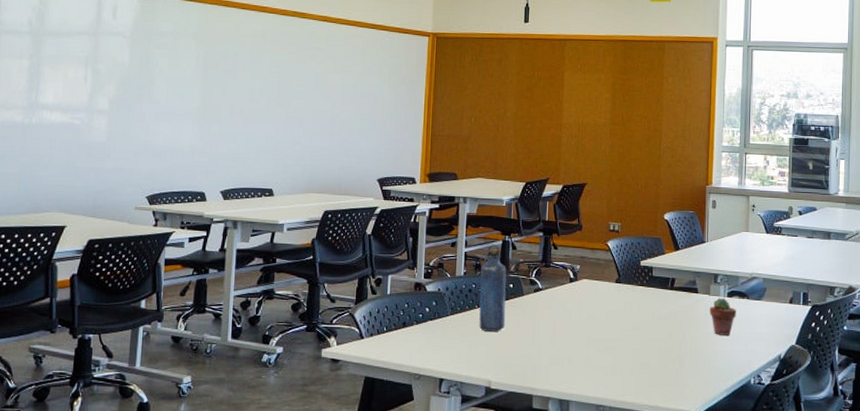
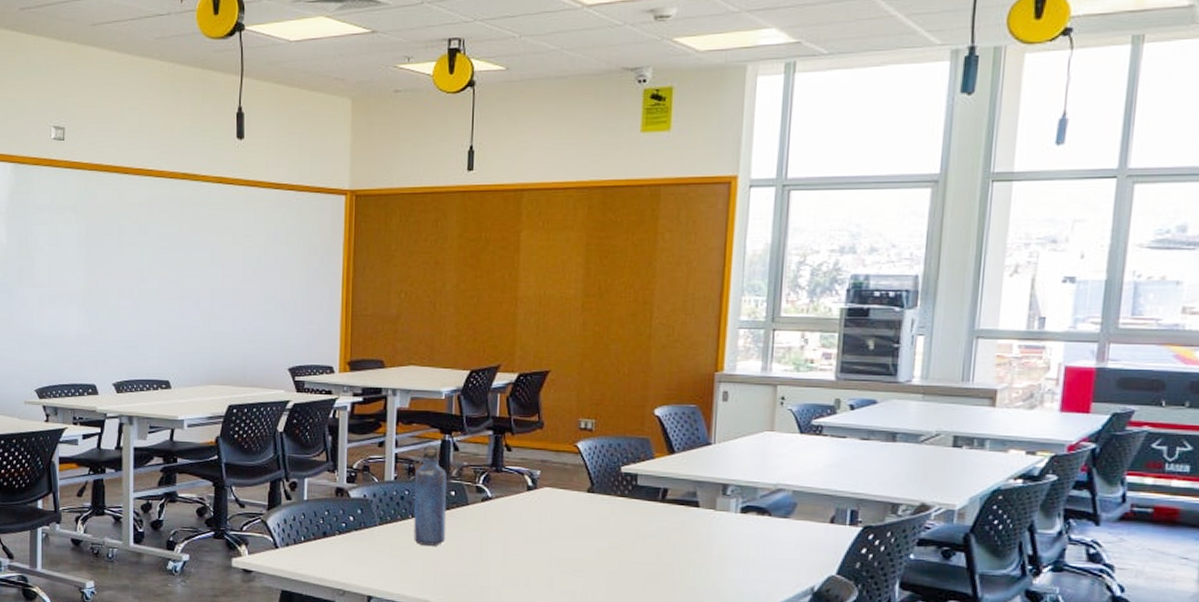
potted succulent: present [710,297,737,335] -> none [715,513,753,560]

